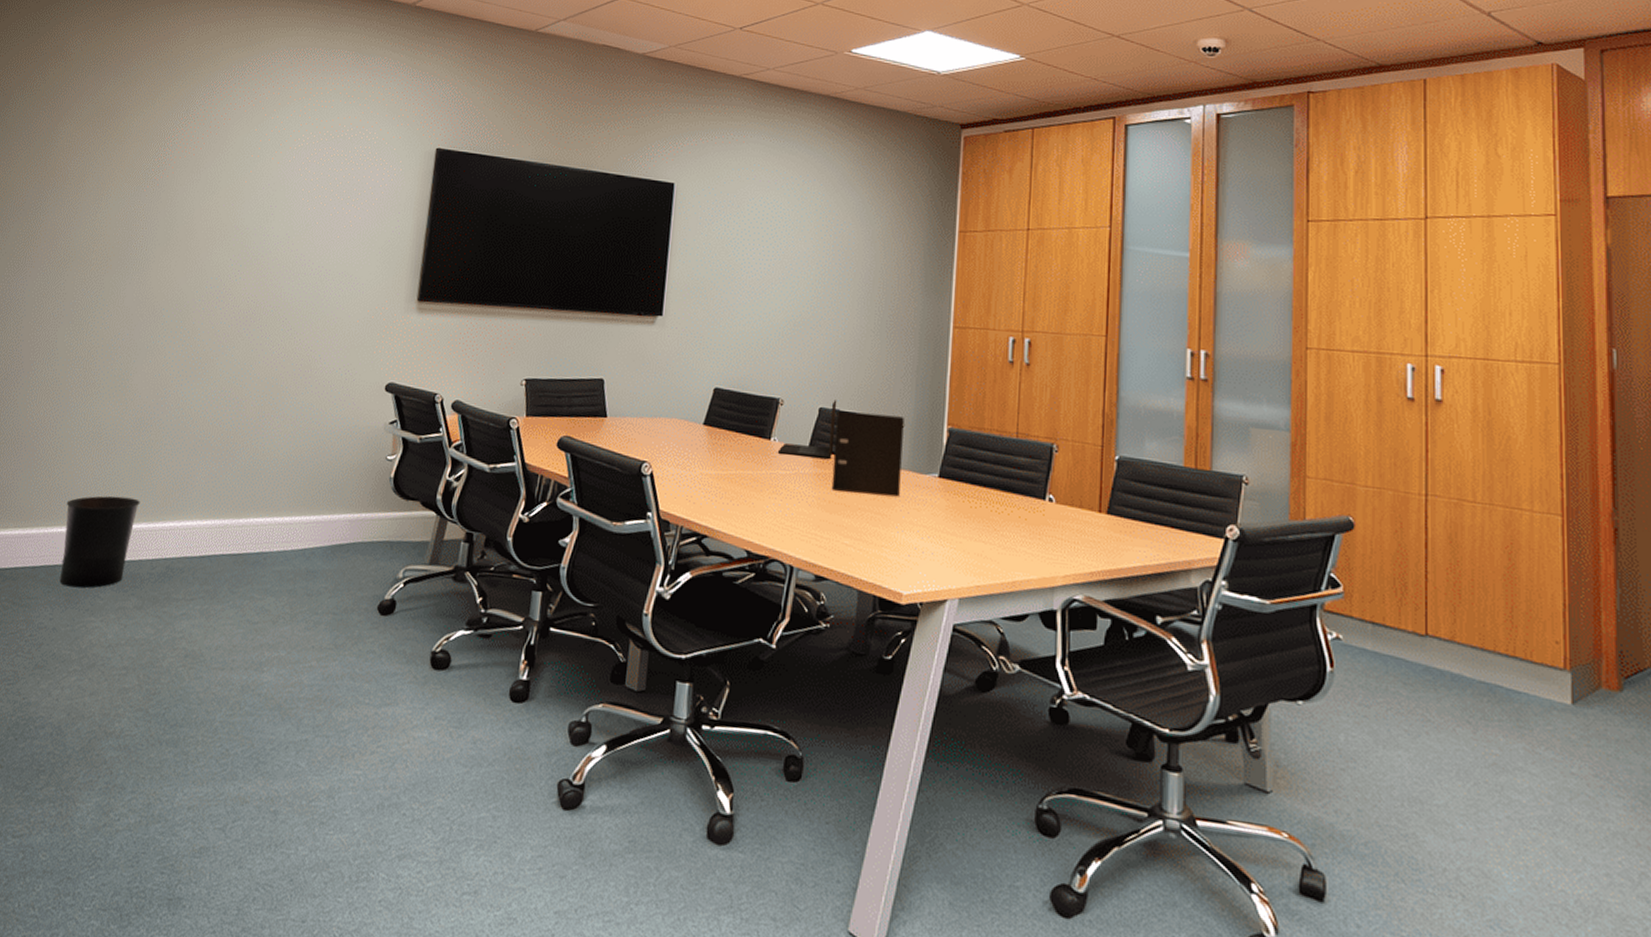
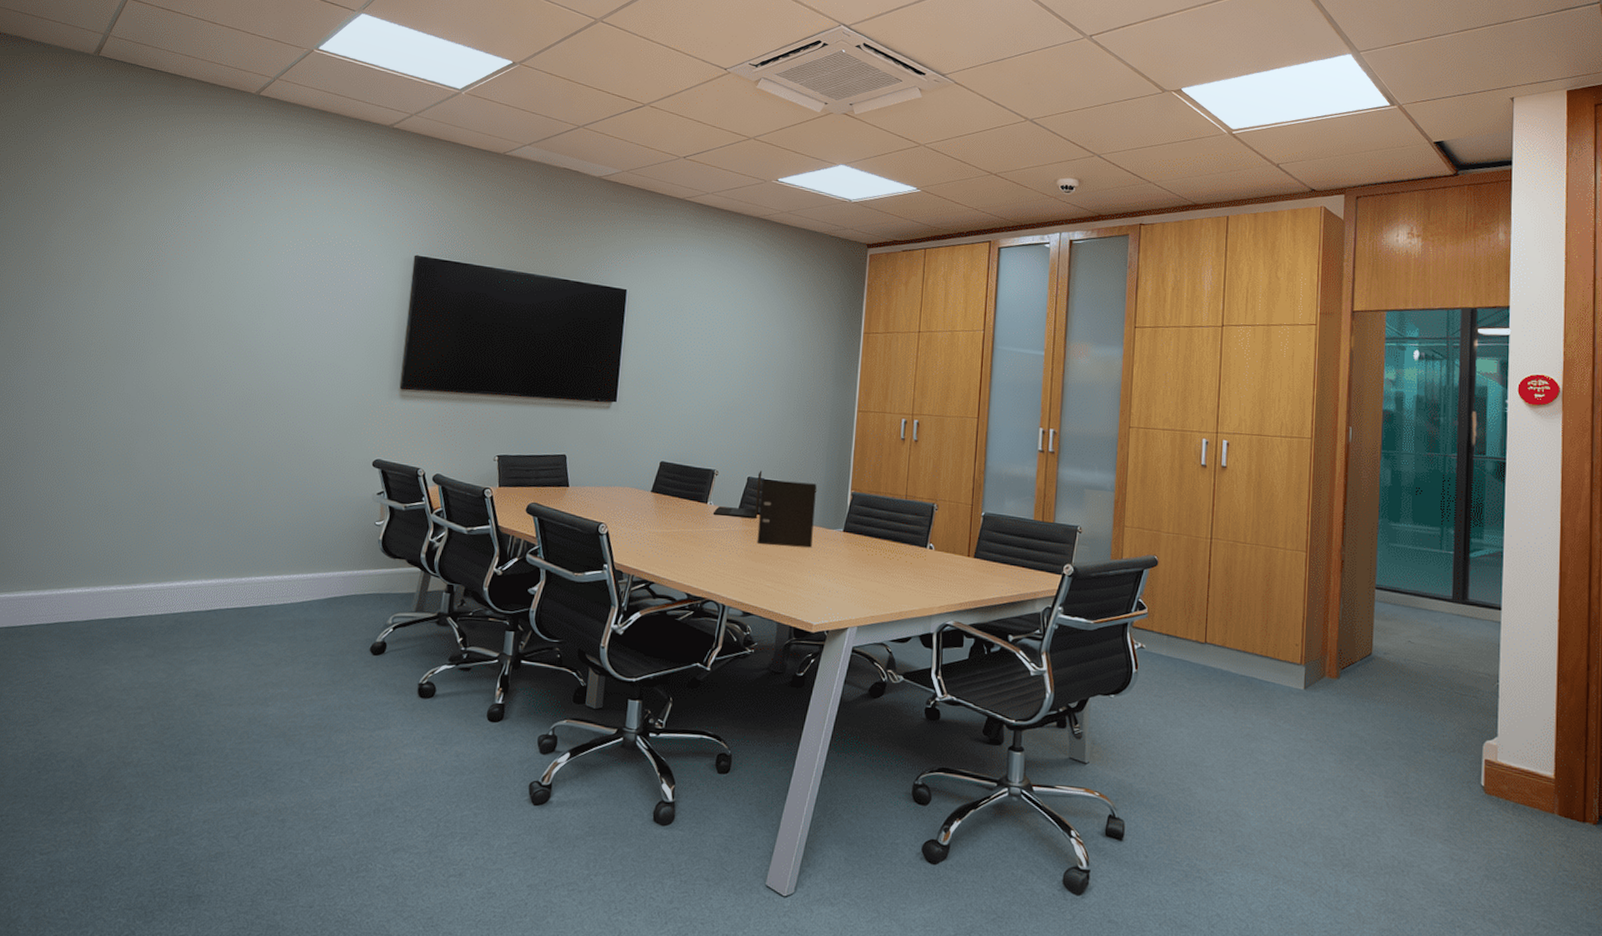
waste bin: present [59,496,140,588] -> none [74,560,148,641]

